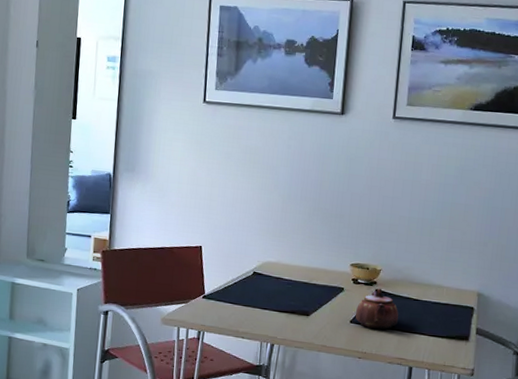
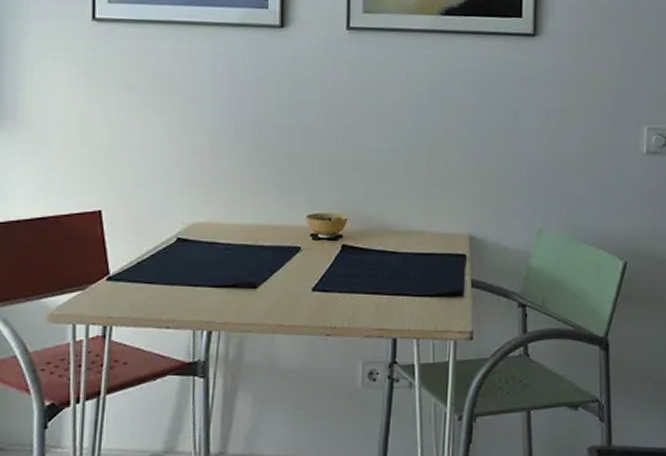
teapot: present [355,288,399,330] -> none [318,242,375,295]

